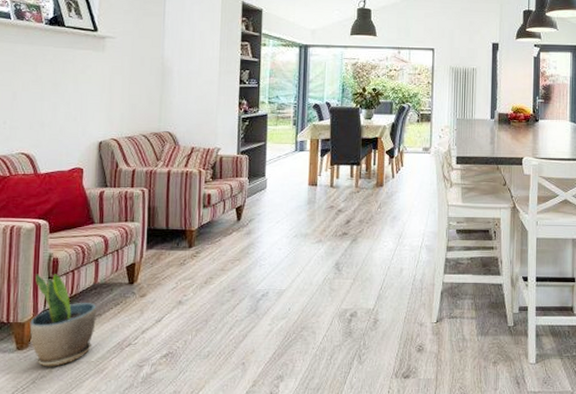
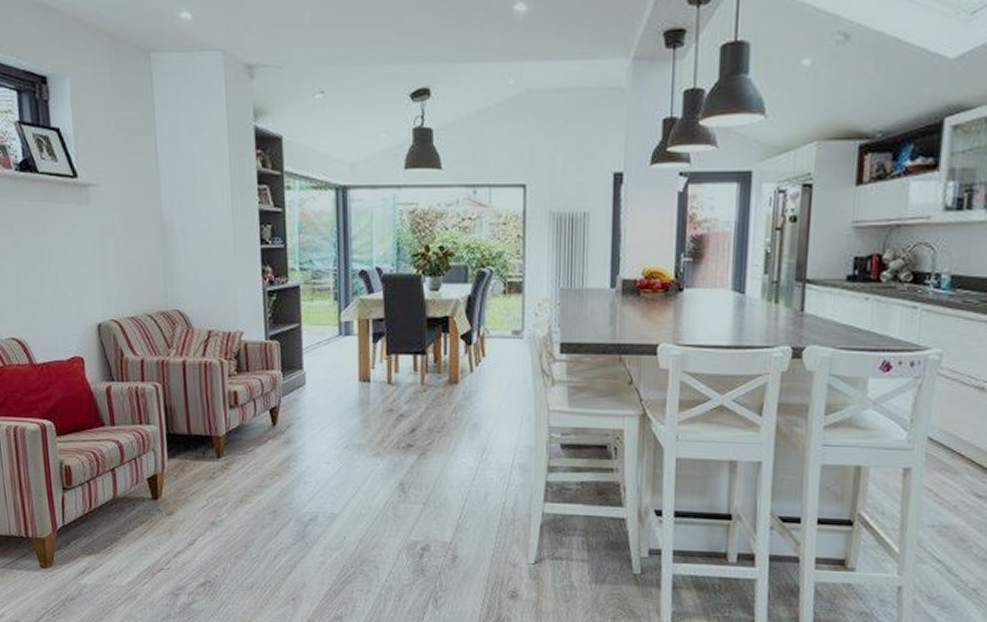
potted plant: present [30,274,97,367] -> none [49,483,121,589]

